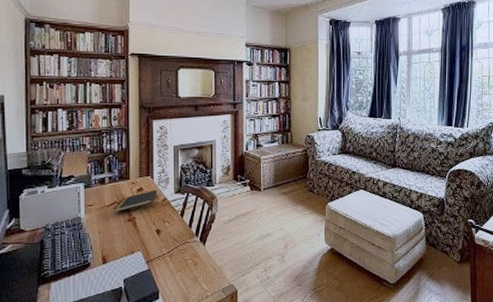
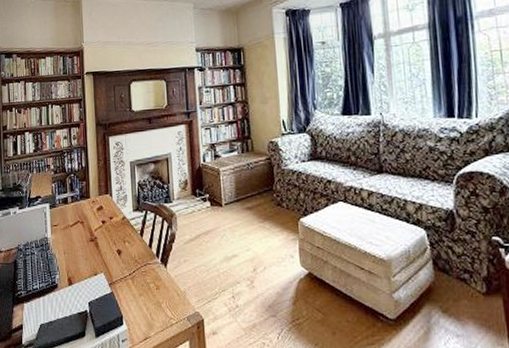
notepad: present [113,189,158,213] -> none [76,208,117,233]

